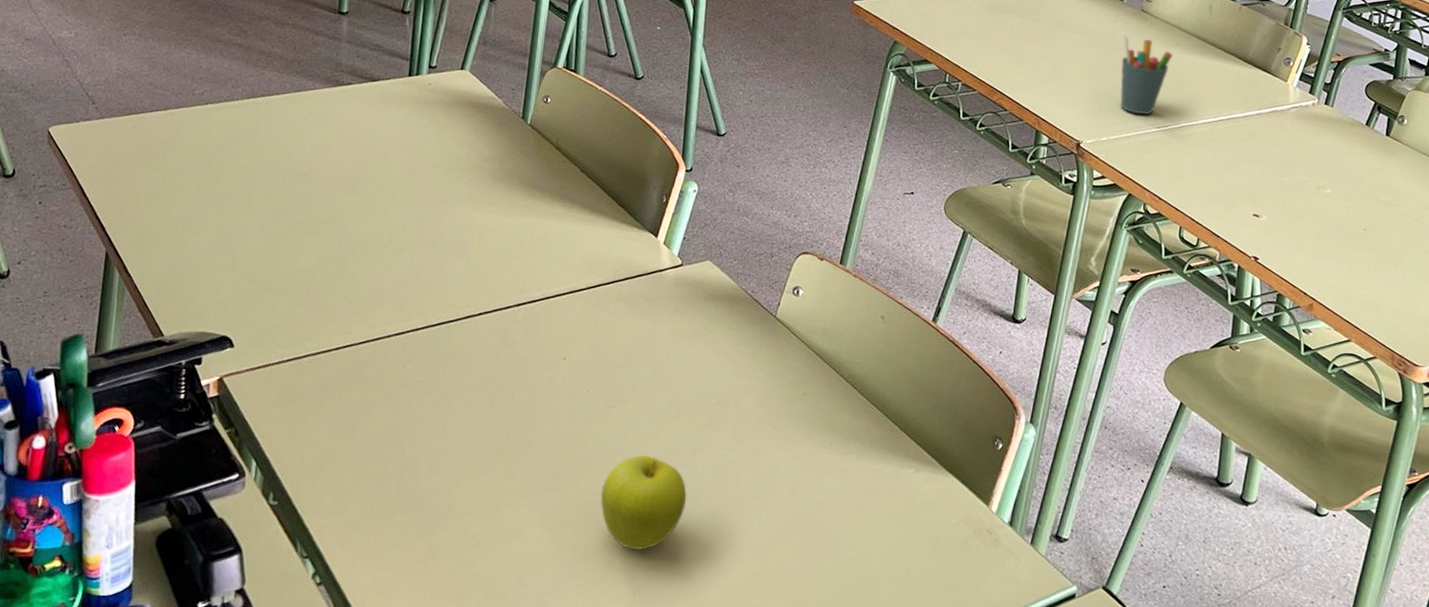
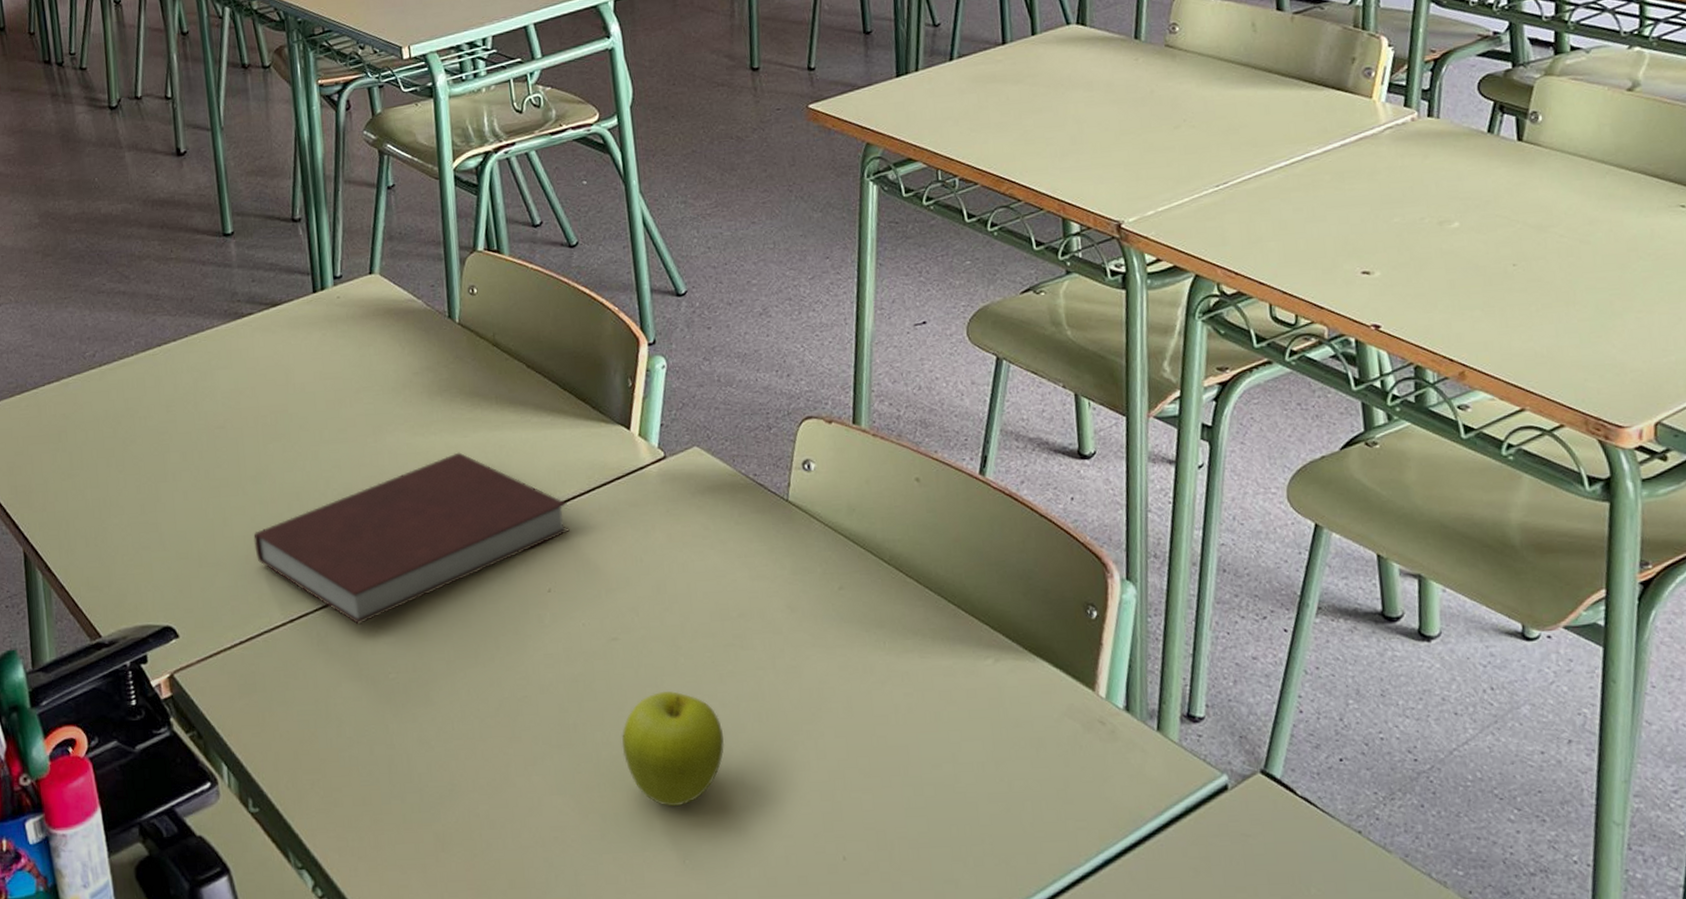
notebook: none [316,231,593,361] -> present [253,452,570,625]
pen holder: present [1120,35,1173,115] -> none [1149,79,1218,175]

